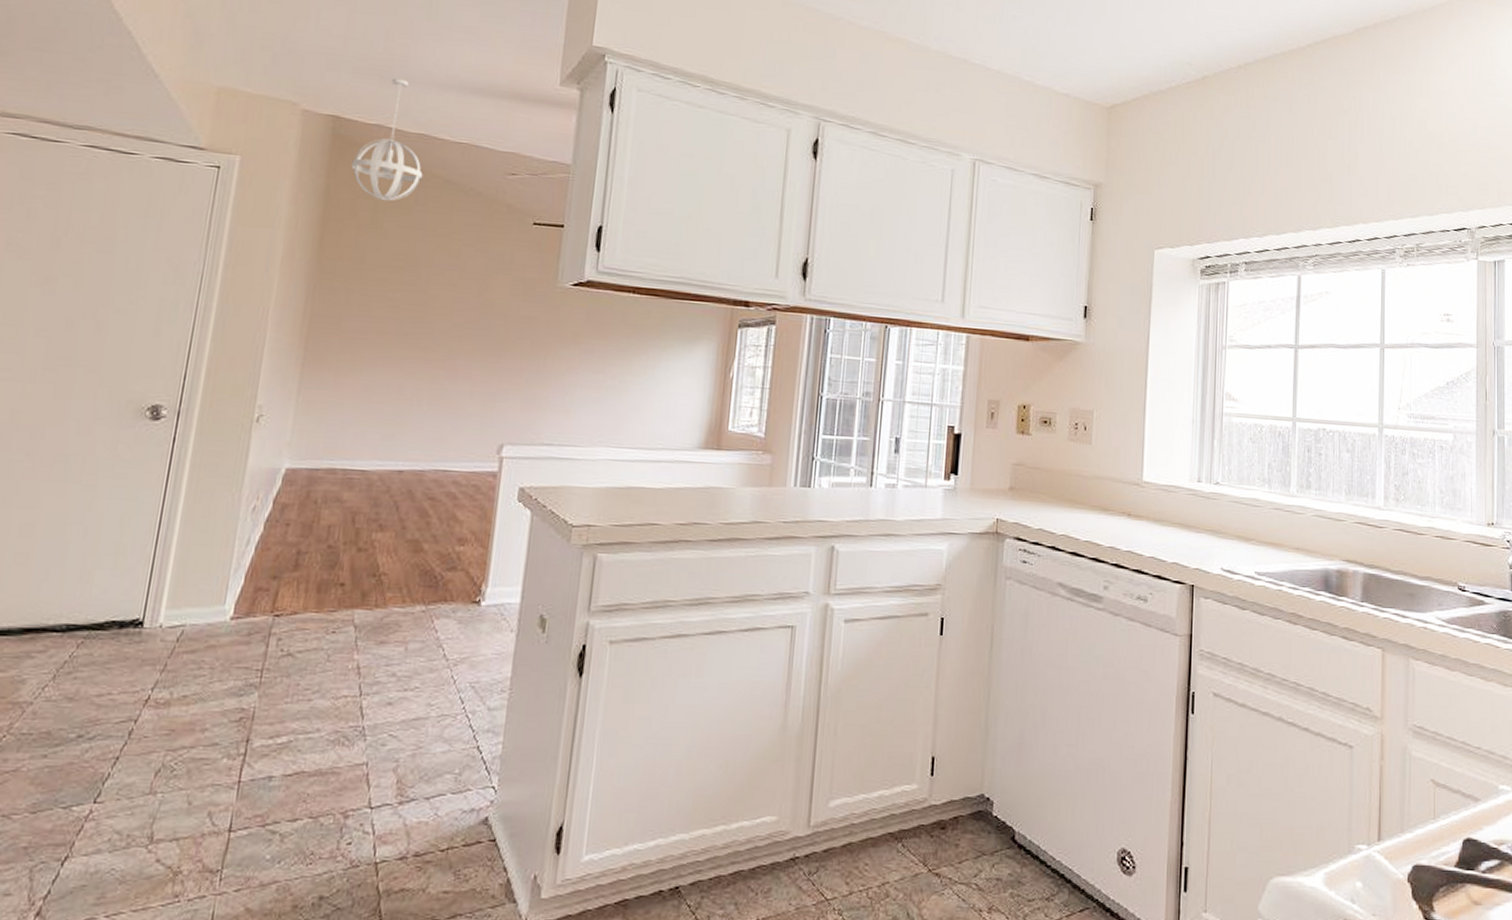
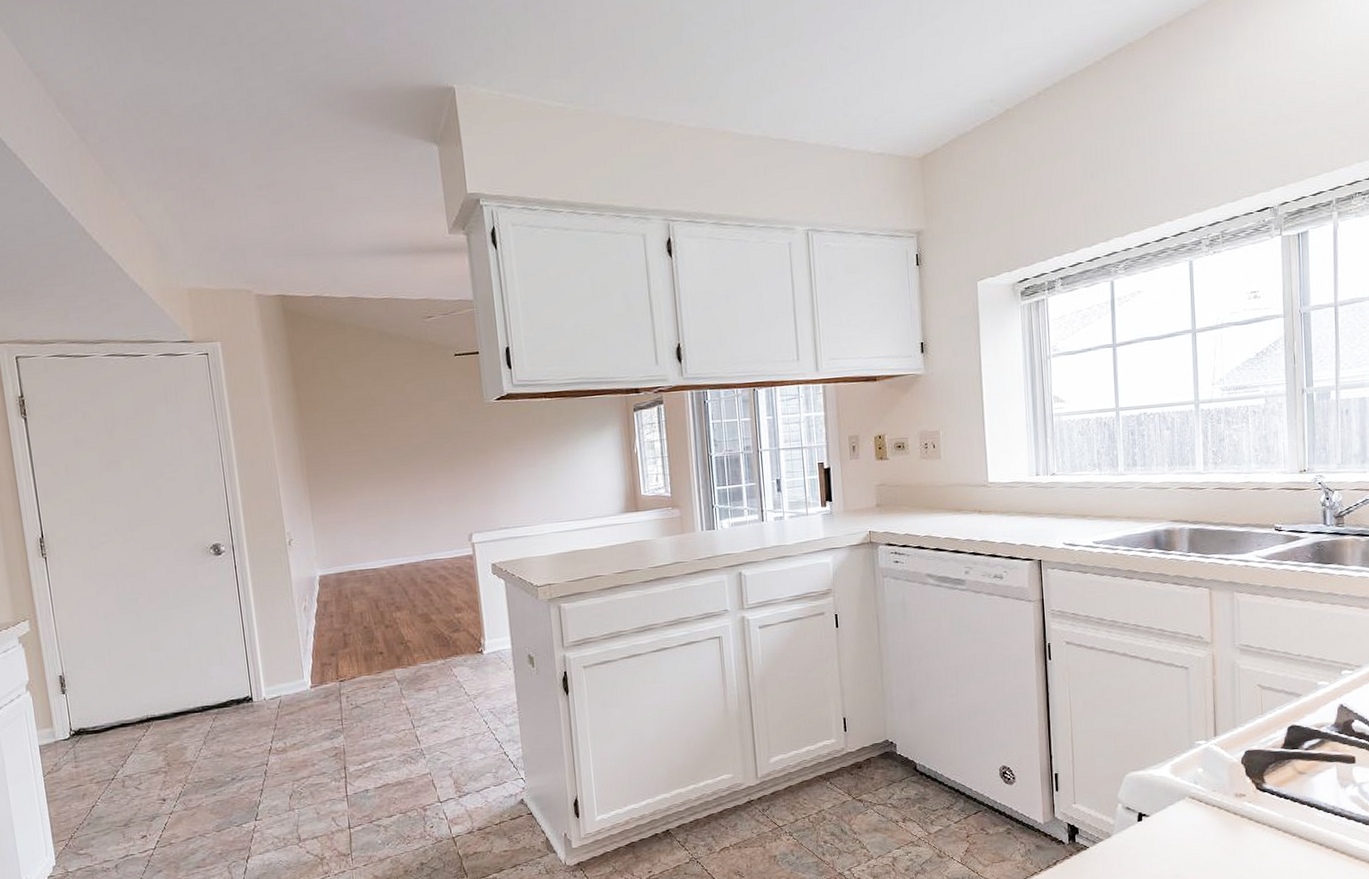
pendant light: present [351,78,423,202] -> none [304,254,361,358]

